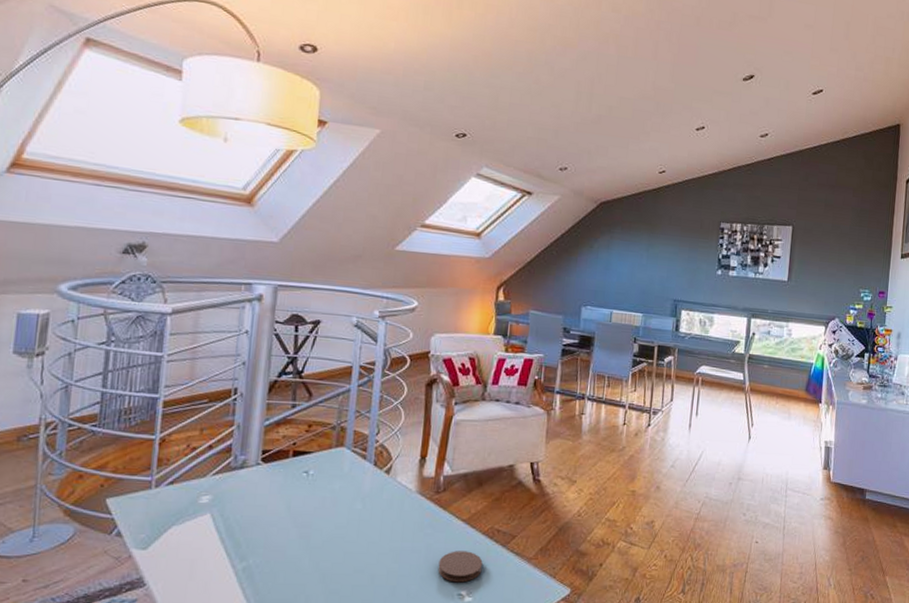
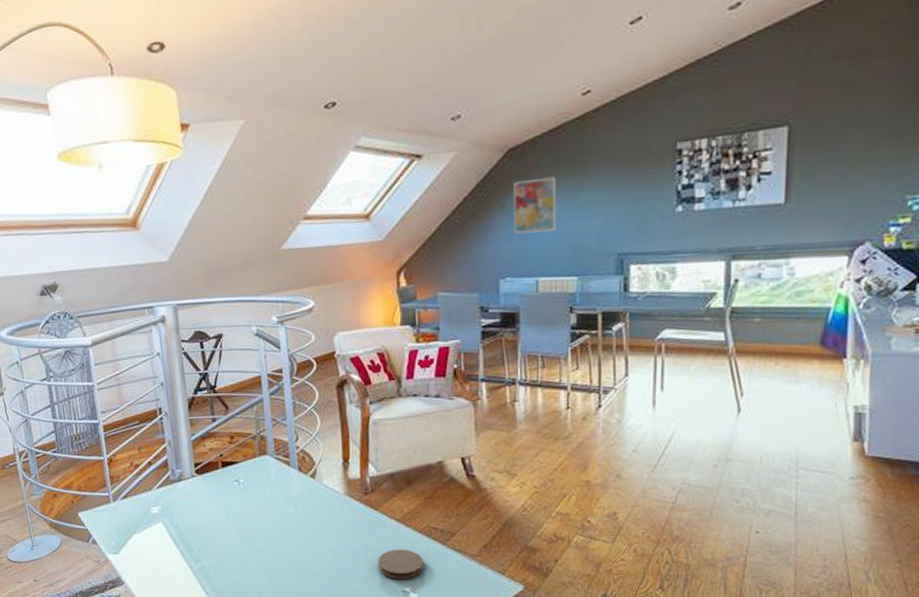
wall art: none [598,229,634,274] -> present [514,176,557,234]

